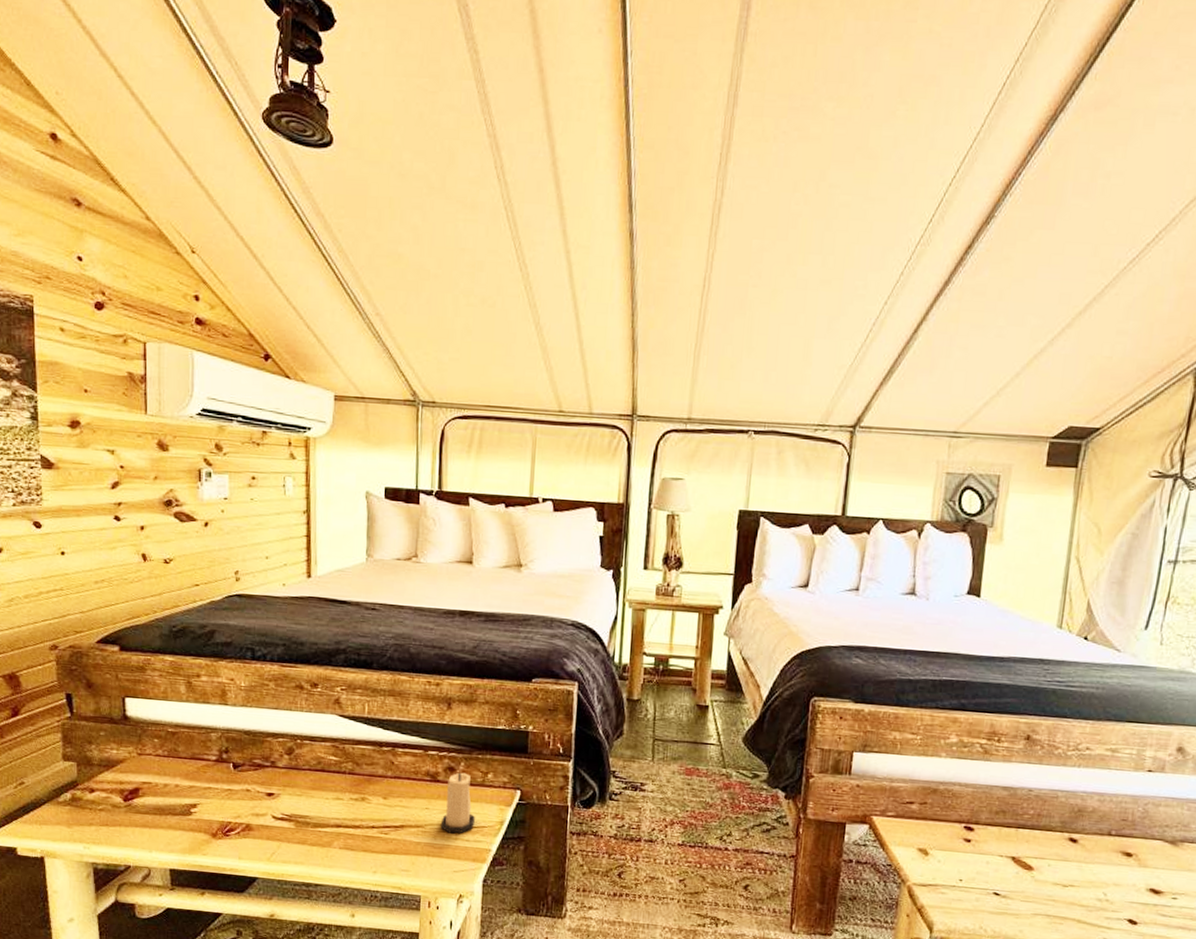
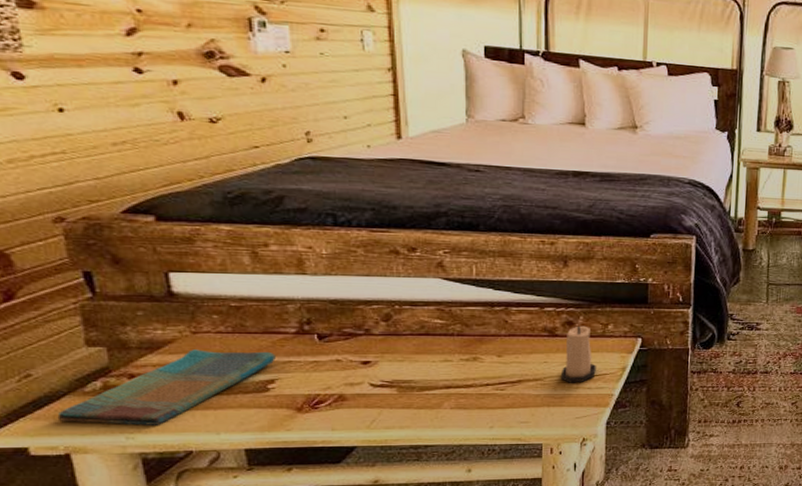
dish towel: none [38,770,199,838] -> present [57,349,276,425]

